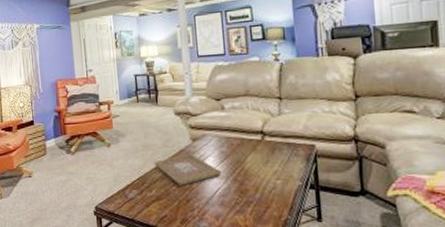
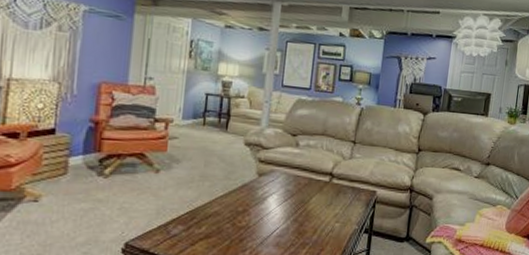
picture frame: present [154,153,222,186] -> none [210,189,284,224]

